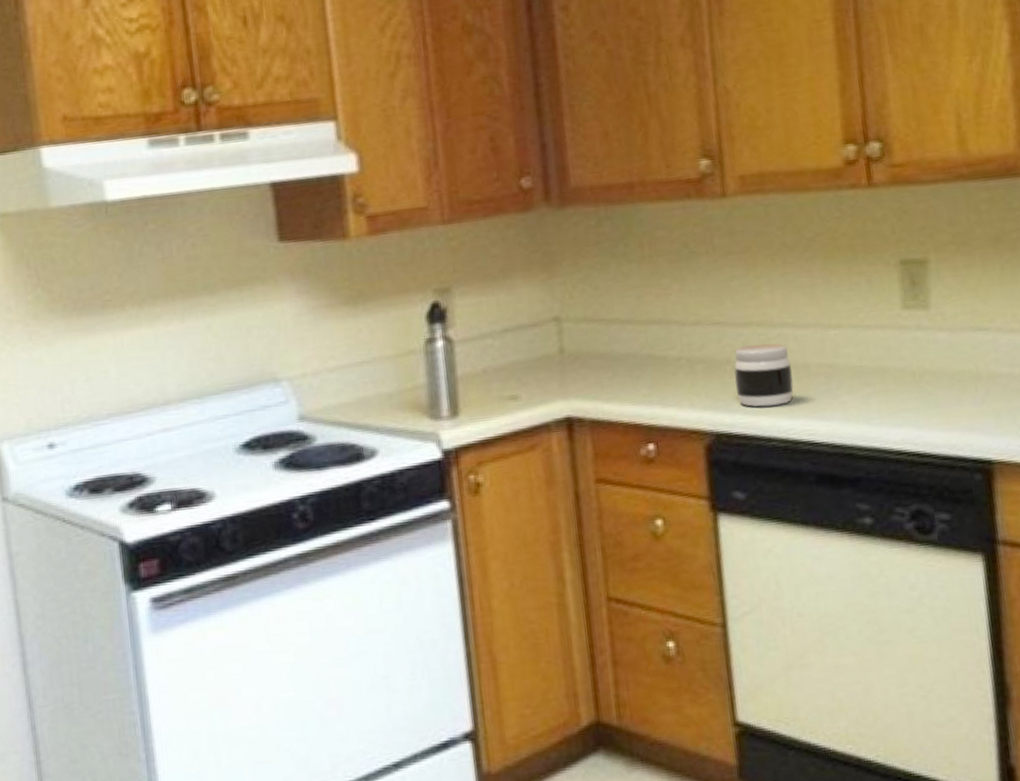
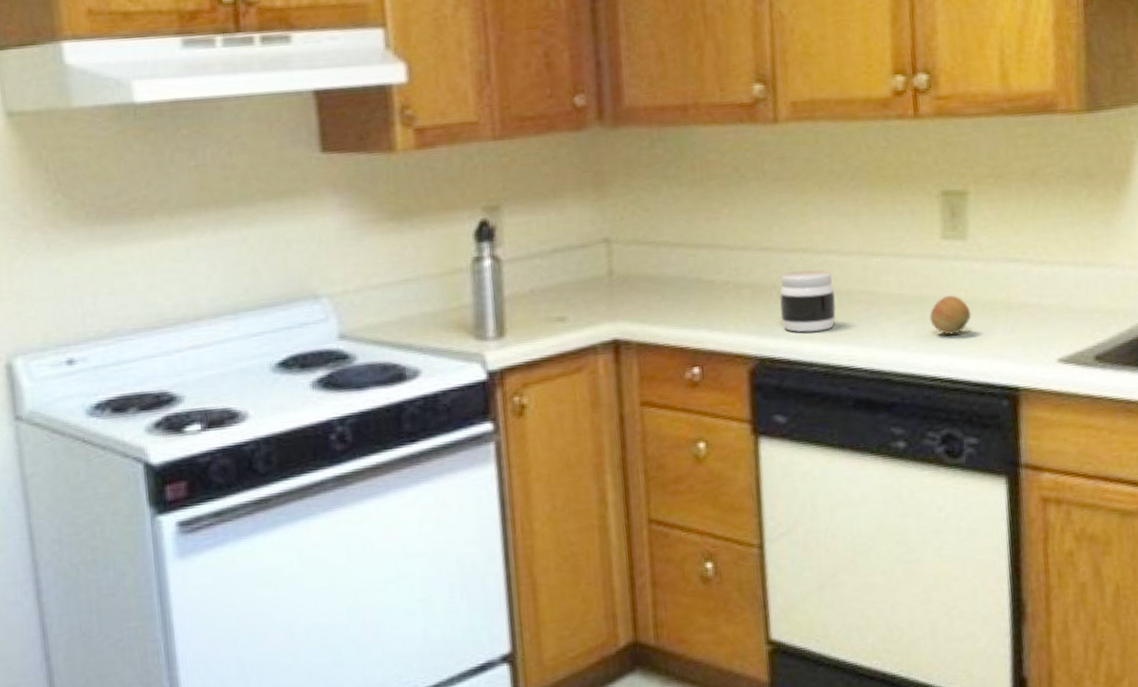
fruit: none [892,366,938,407] -> present [929,295,972,335]

